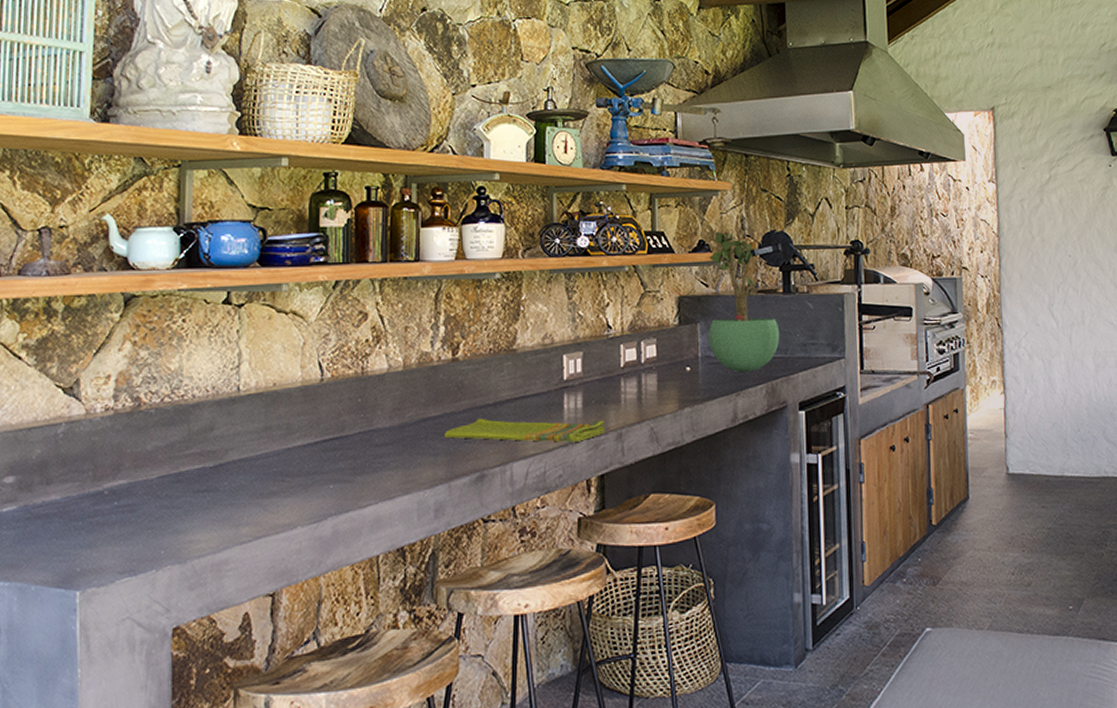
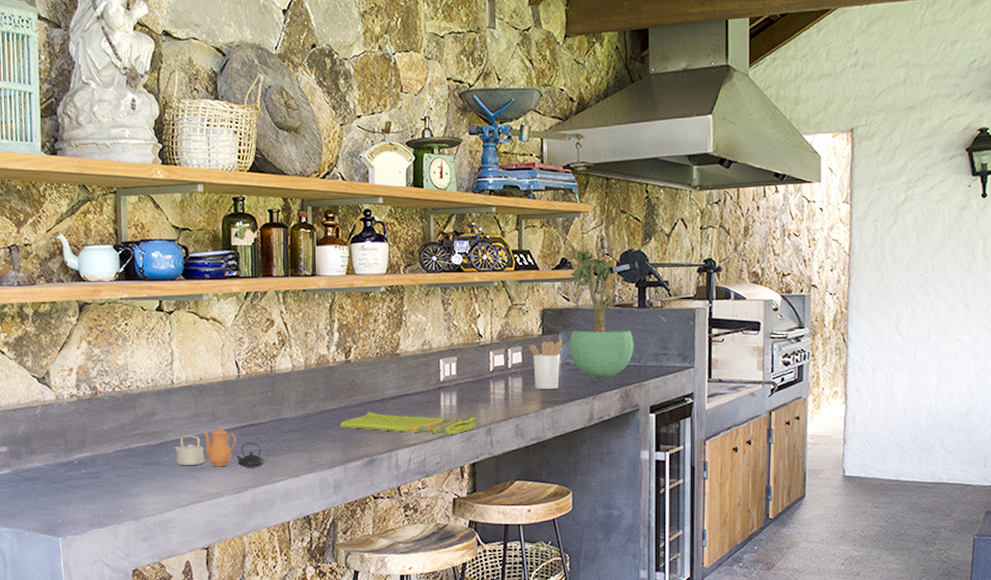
teapot: none [236,440,352,492] -> present [174,425,266,468]
utensil holder: none [663,328,702,386] -> present [528,338,563,389]

